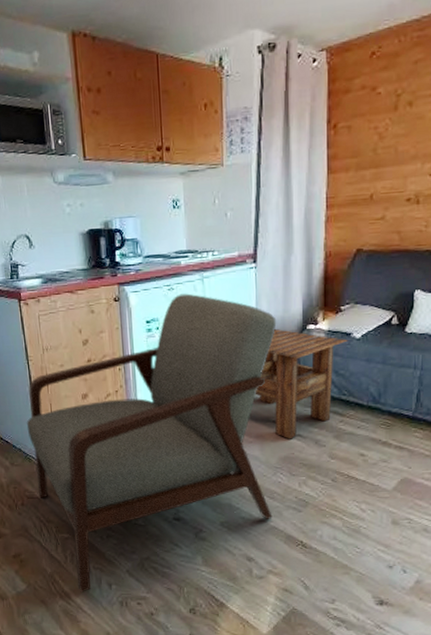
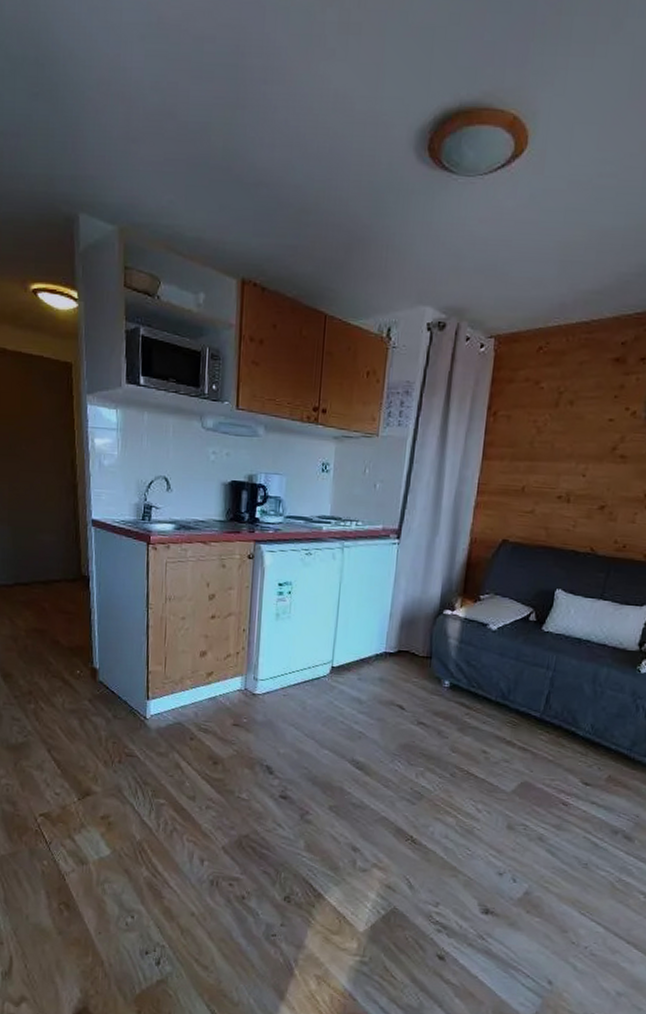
chair: present [26,293,277,592] -> none [136,560,414,866]
side table: present [255,329,348,439] -> none [382,610,483,727]

